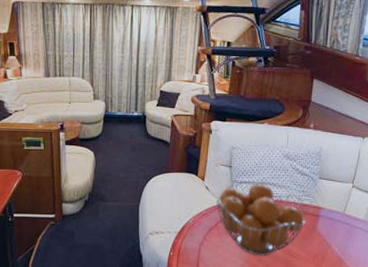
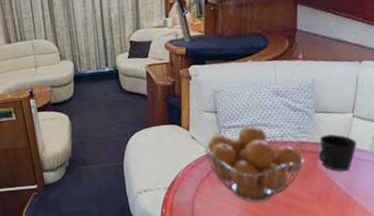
cup: none [318,201,353,236] -> present [318,134,357,171]

